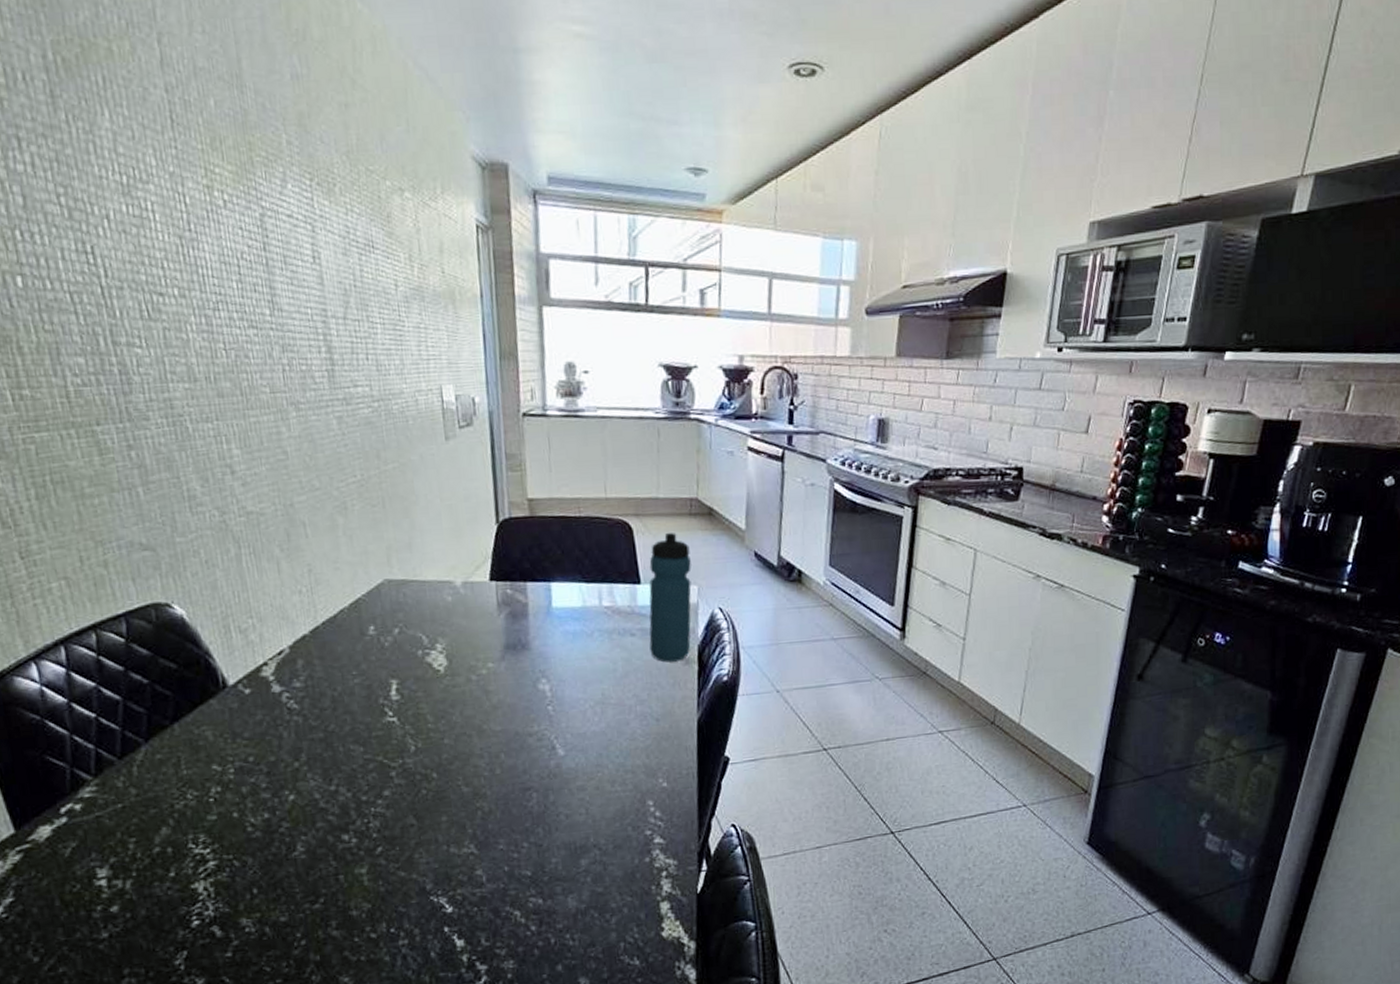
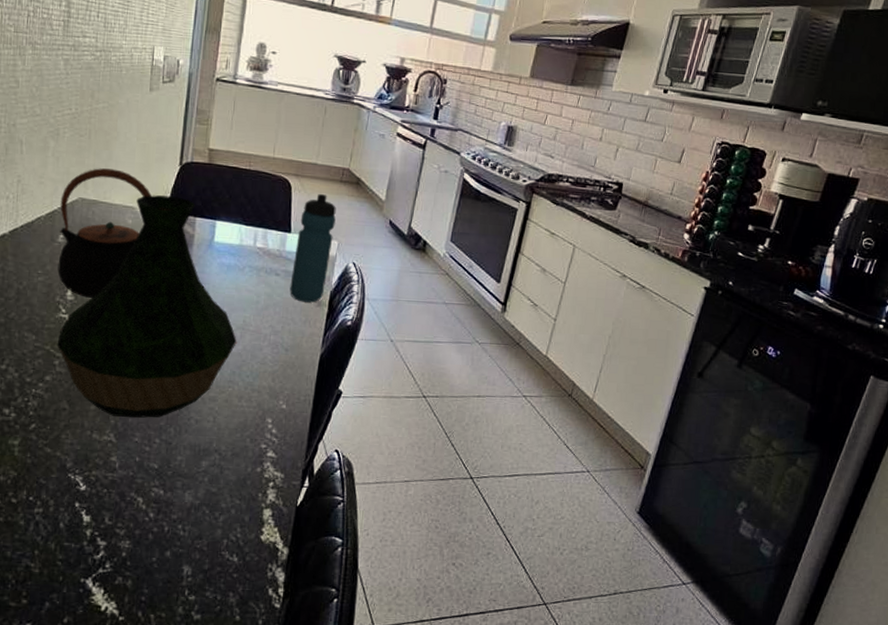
teapot: none [363,539,470,695] -> present [57,168,152,298]
vase: none [389,561,598,825] -> present [57,195,237,418]

